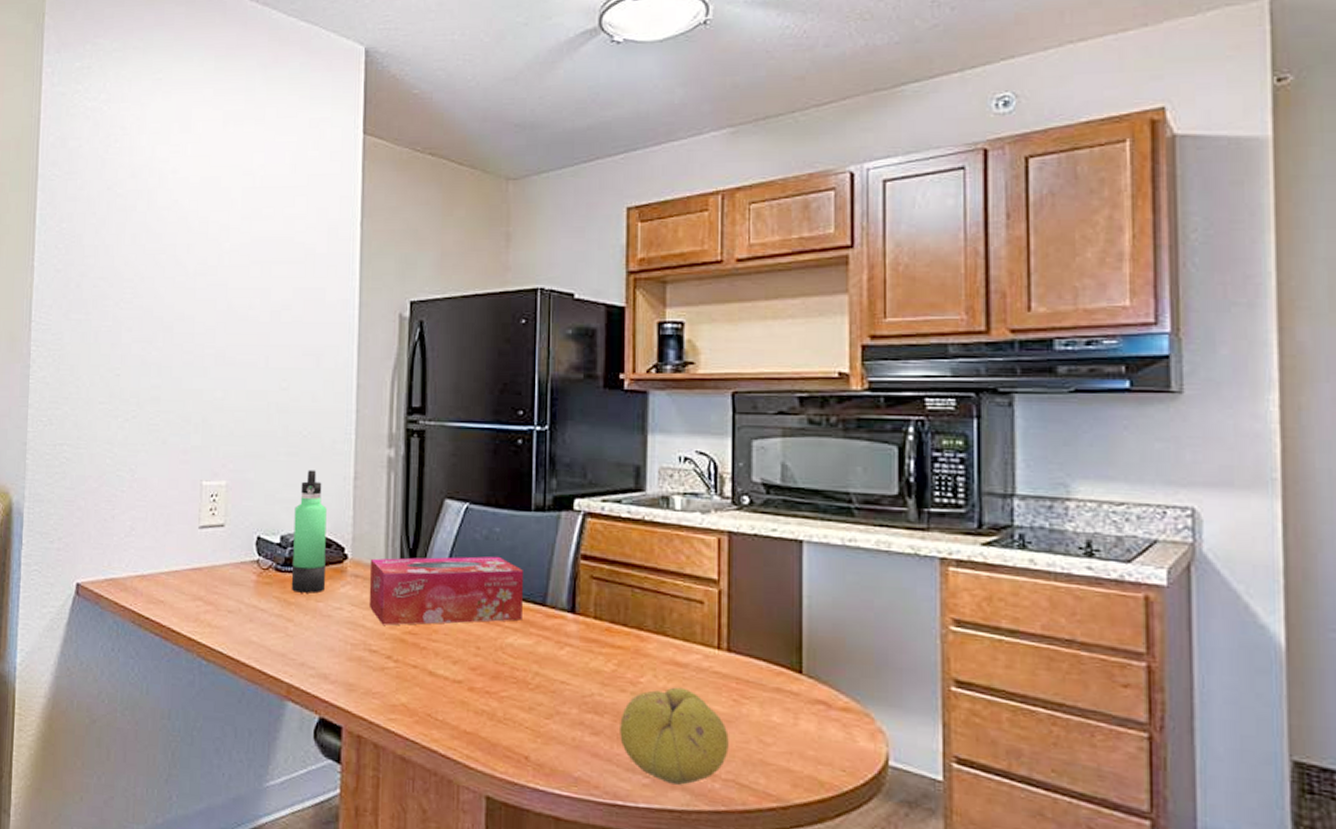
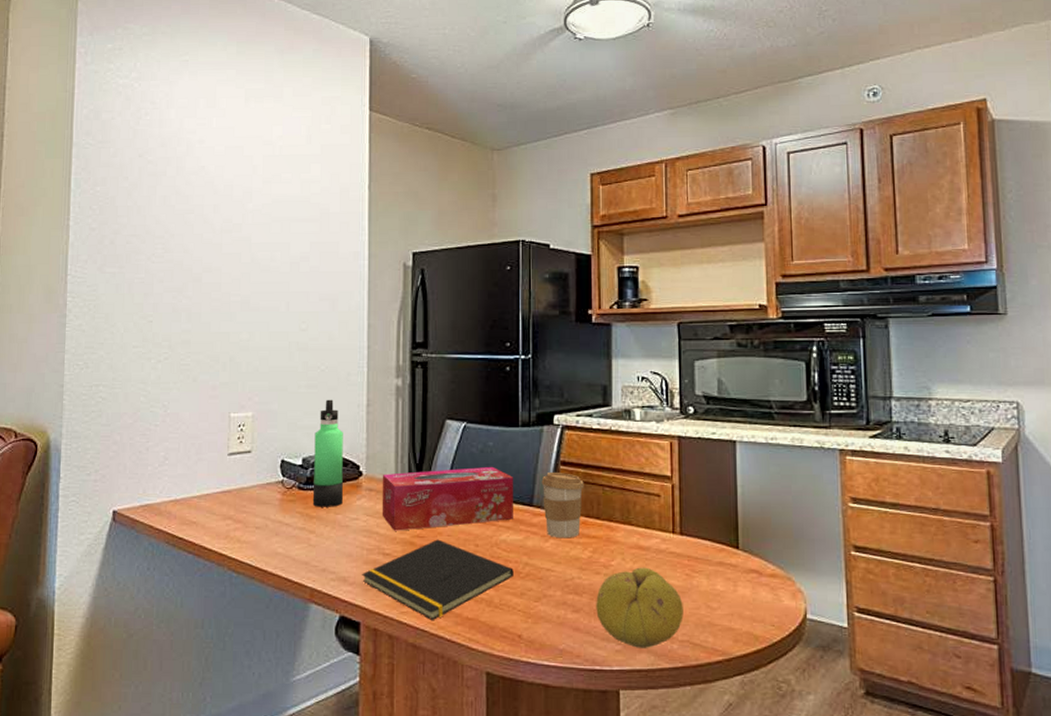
notepad: none [345,637,521,731] -> present [362,539,514,620]
coffee cup: none [557,567,609,647] -> present [541,473,584,539]

